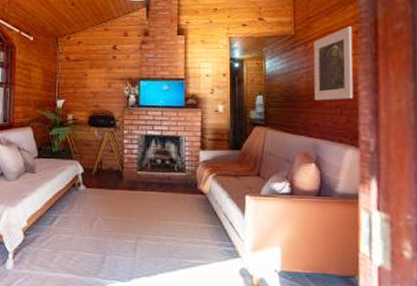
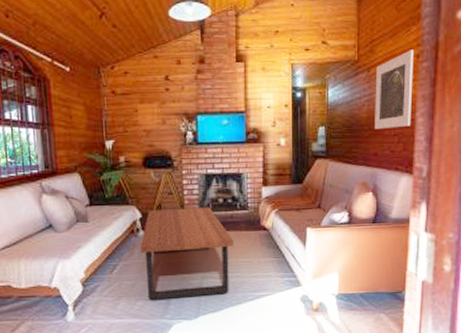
coffee table: none [80,166,170,258] -> present [140,207,233,301]

